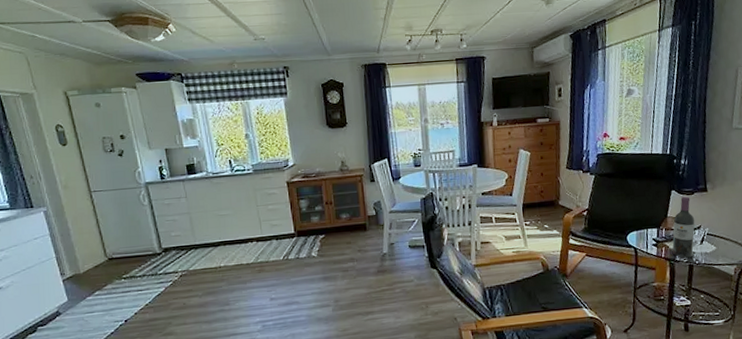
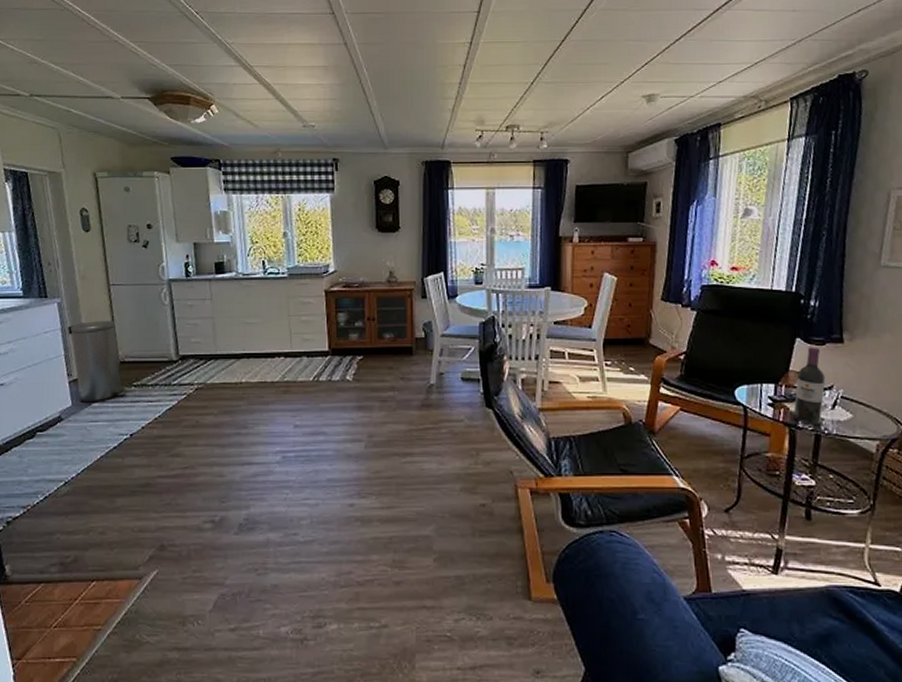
pedal bin: none [56,222,118,297] -> present [68,320,127,403]

